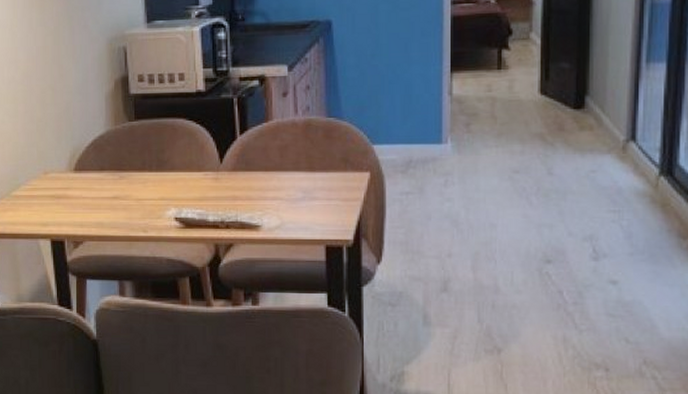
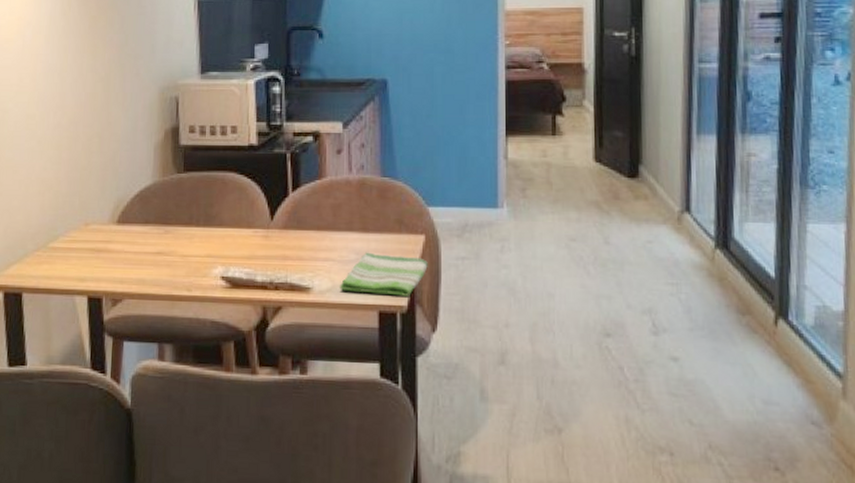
dish towel: none [288,190,373,231] -> present [340,252,428,296]

